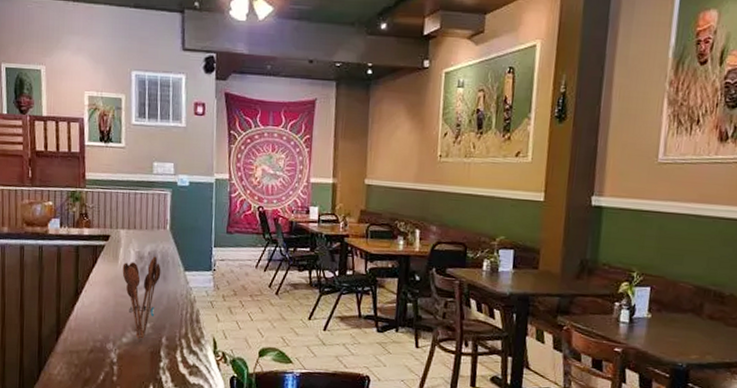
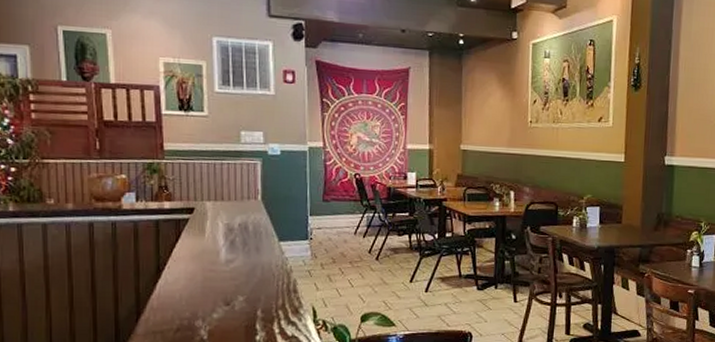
utensil holder: present [122,256,161,340] -> none [210,227,254,315]

